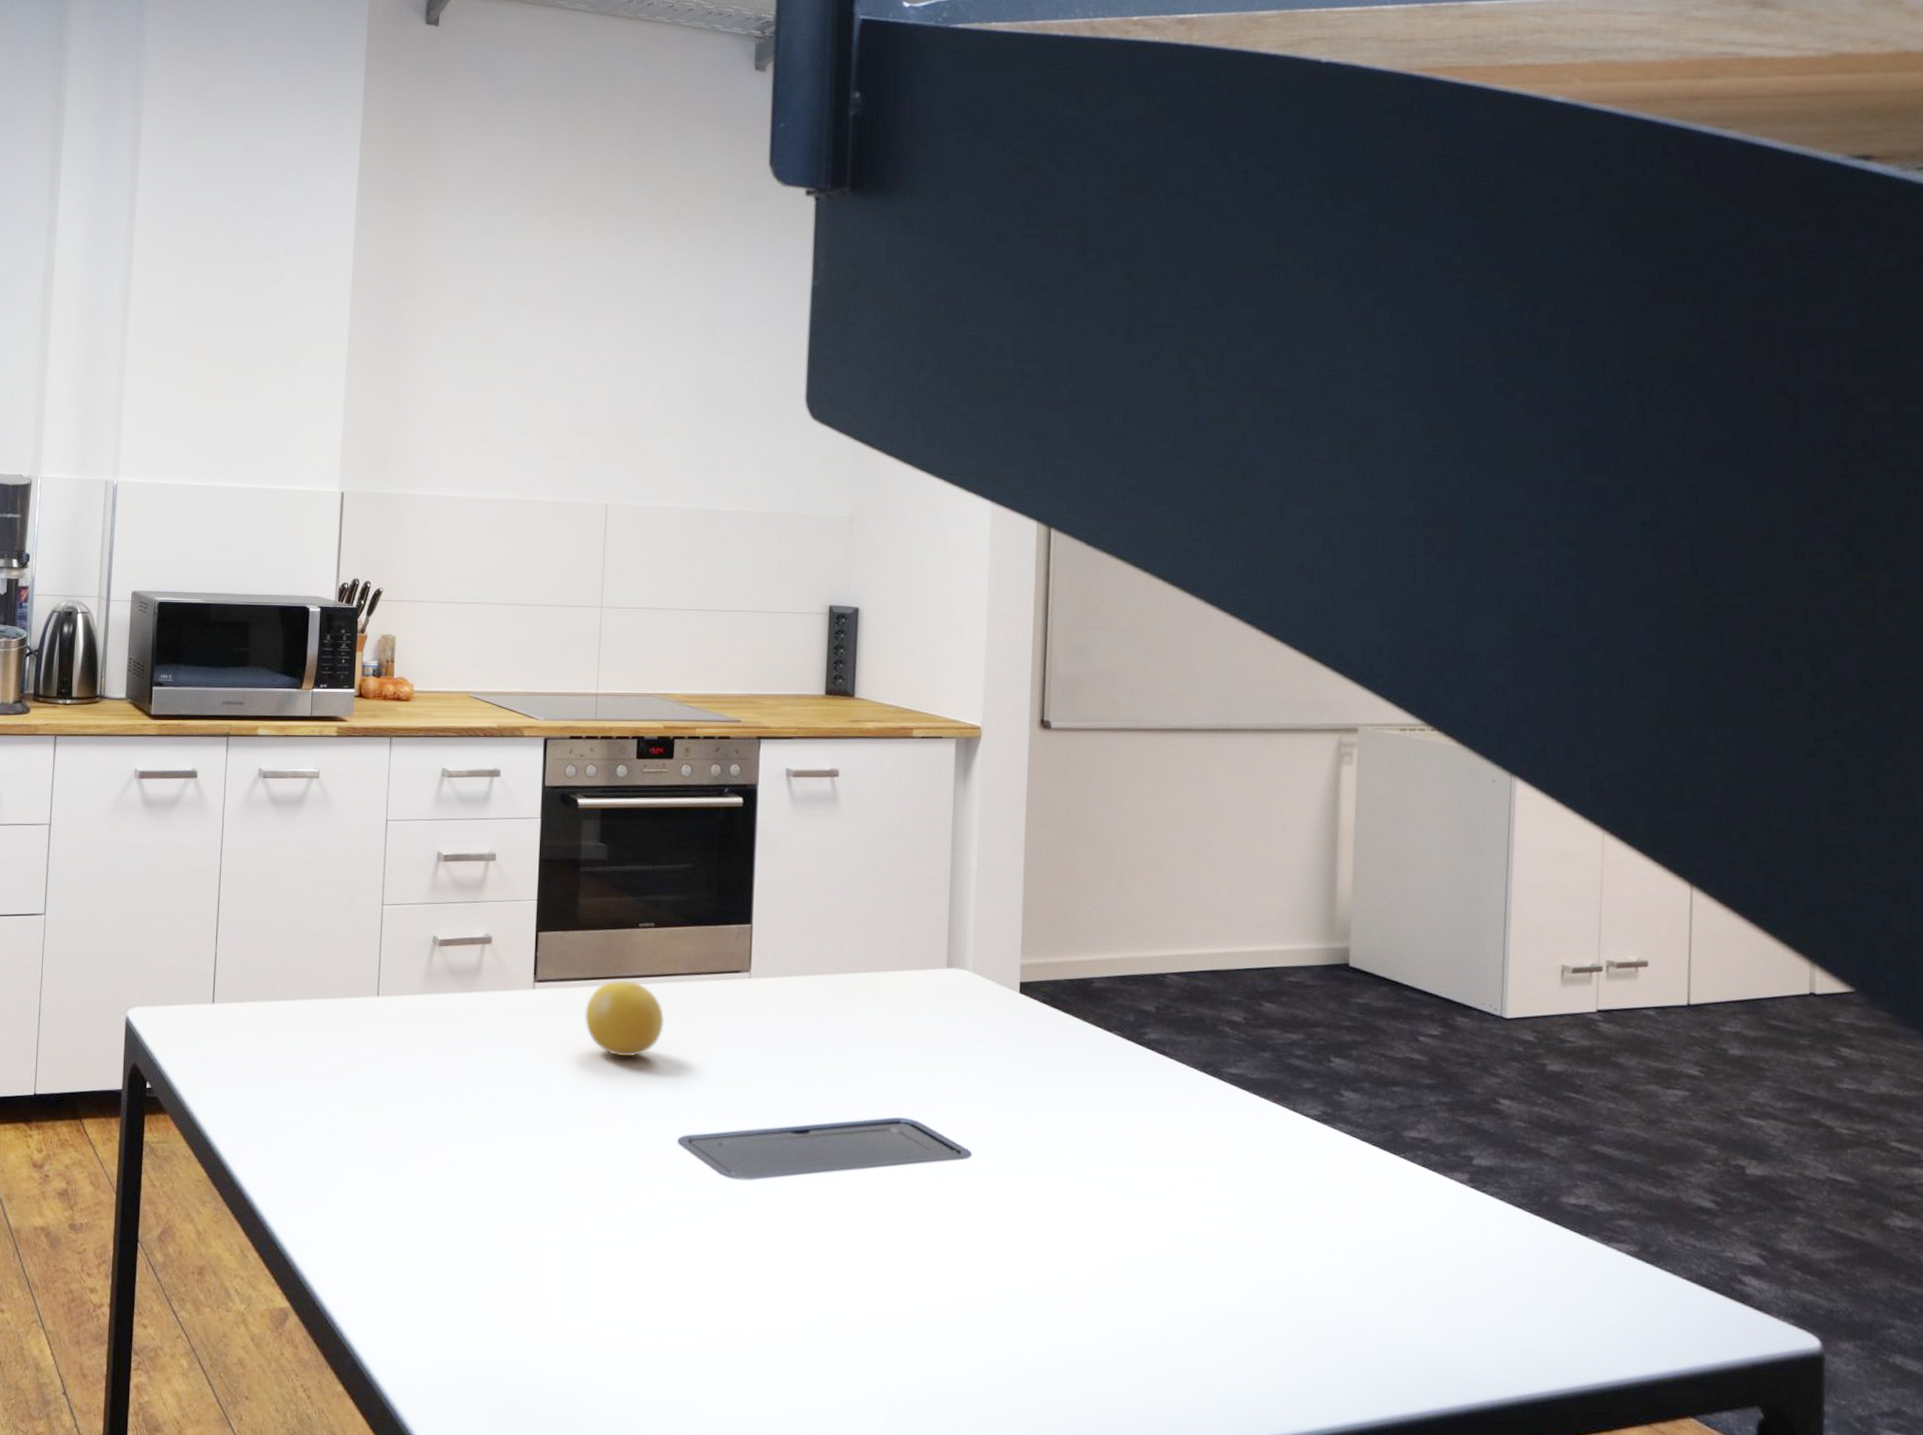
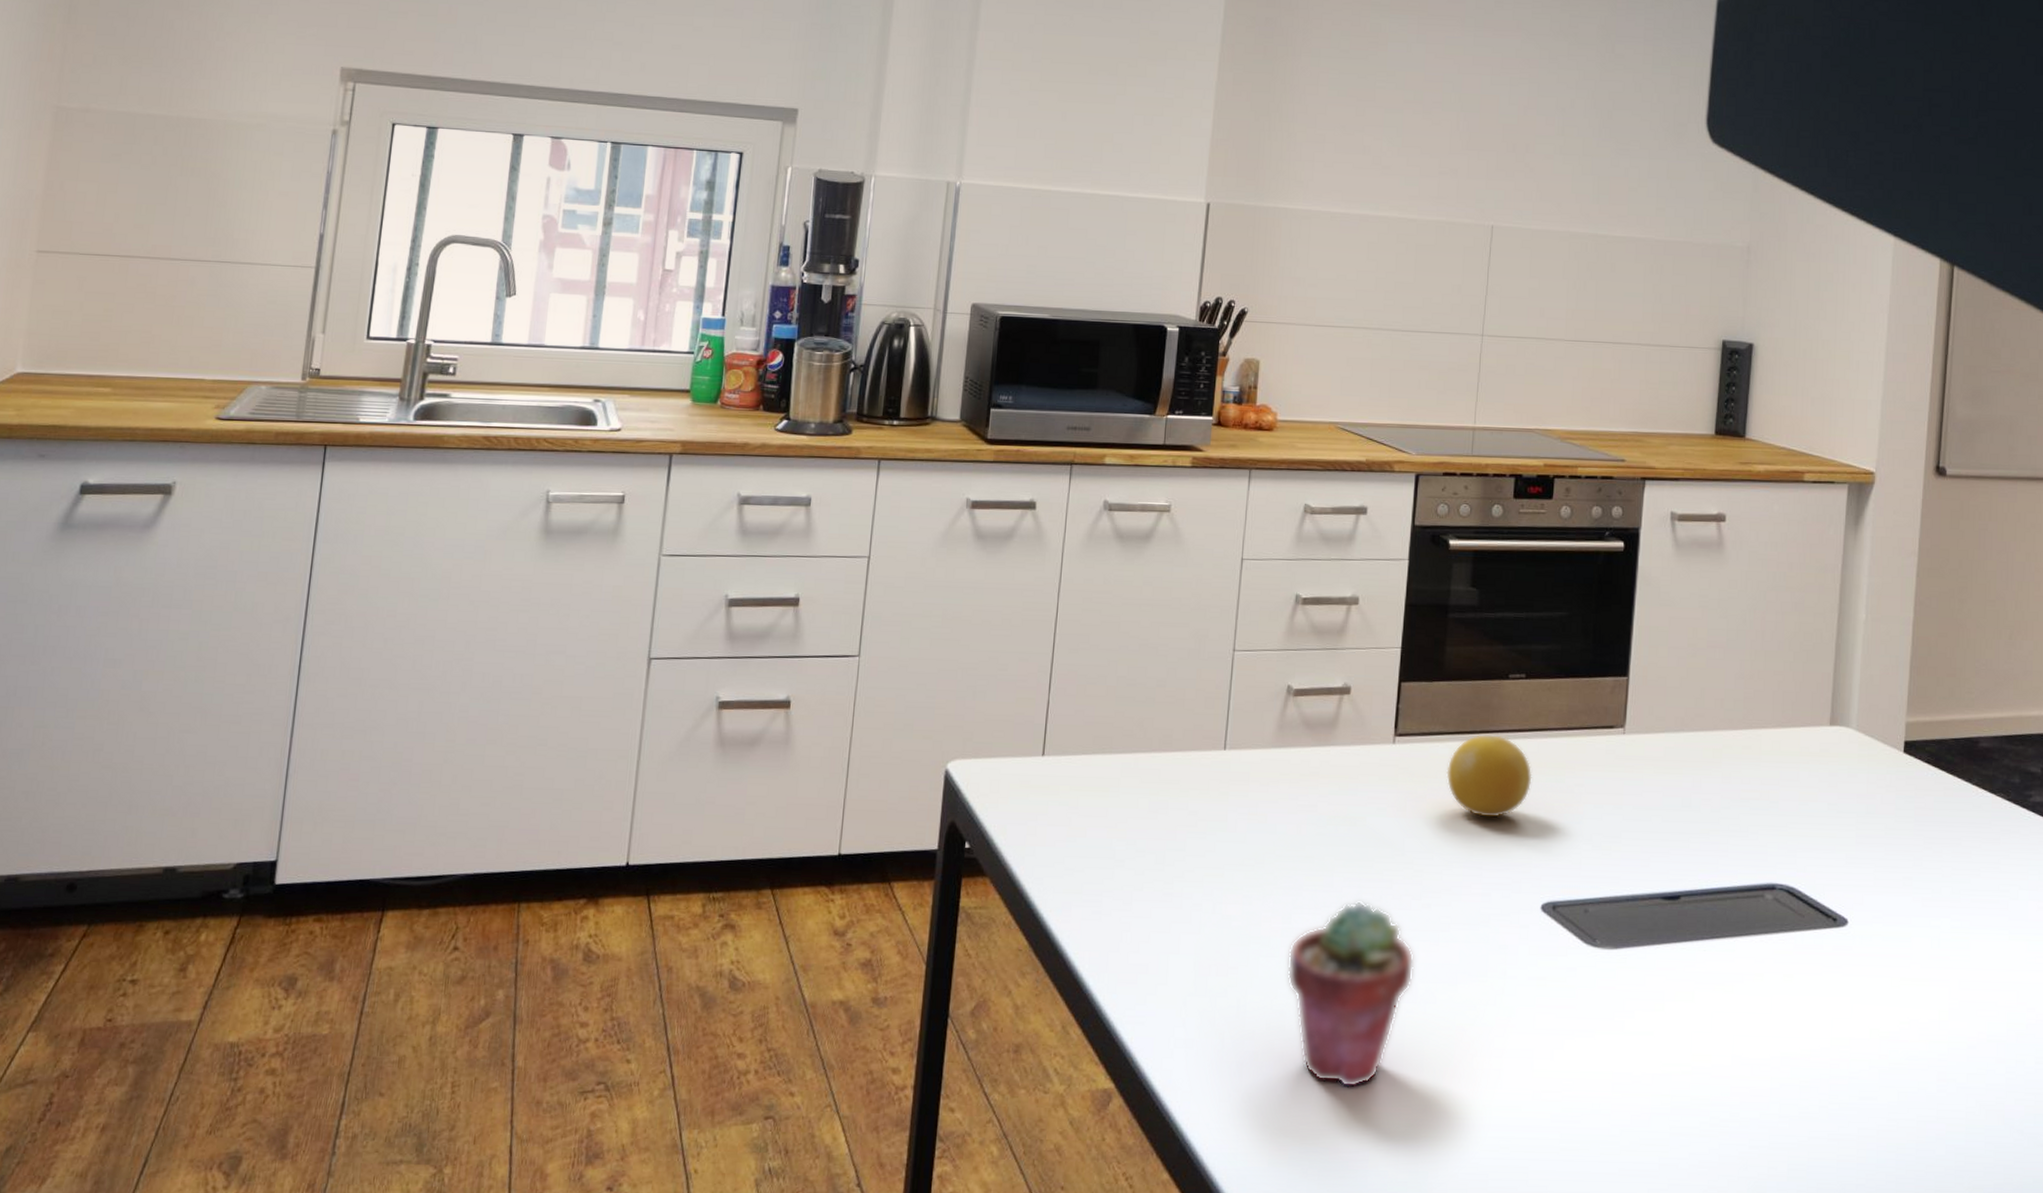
potted succulent: none [443,1135,562,1309] -> present [1286,901,1415,1089]

